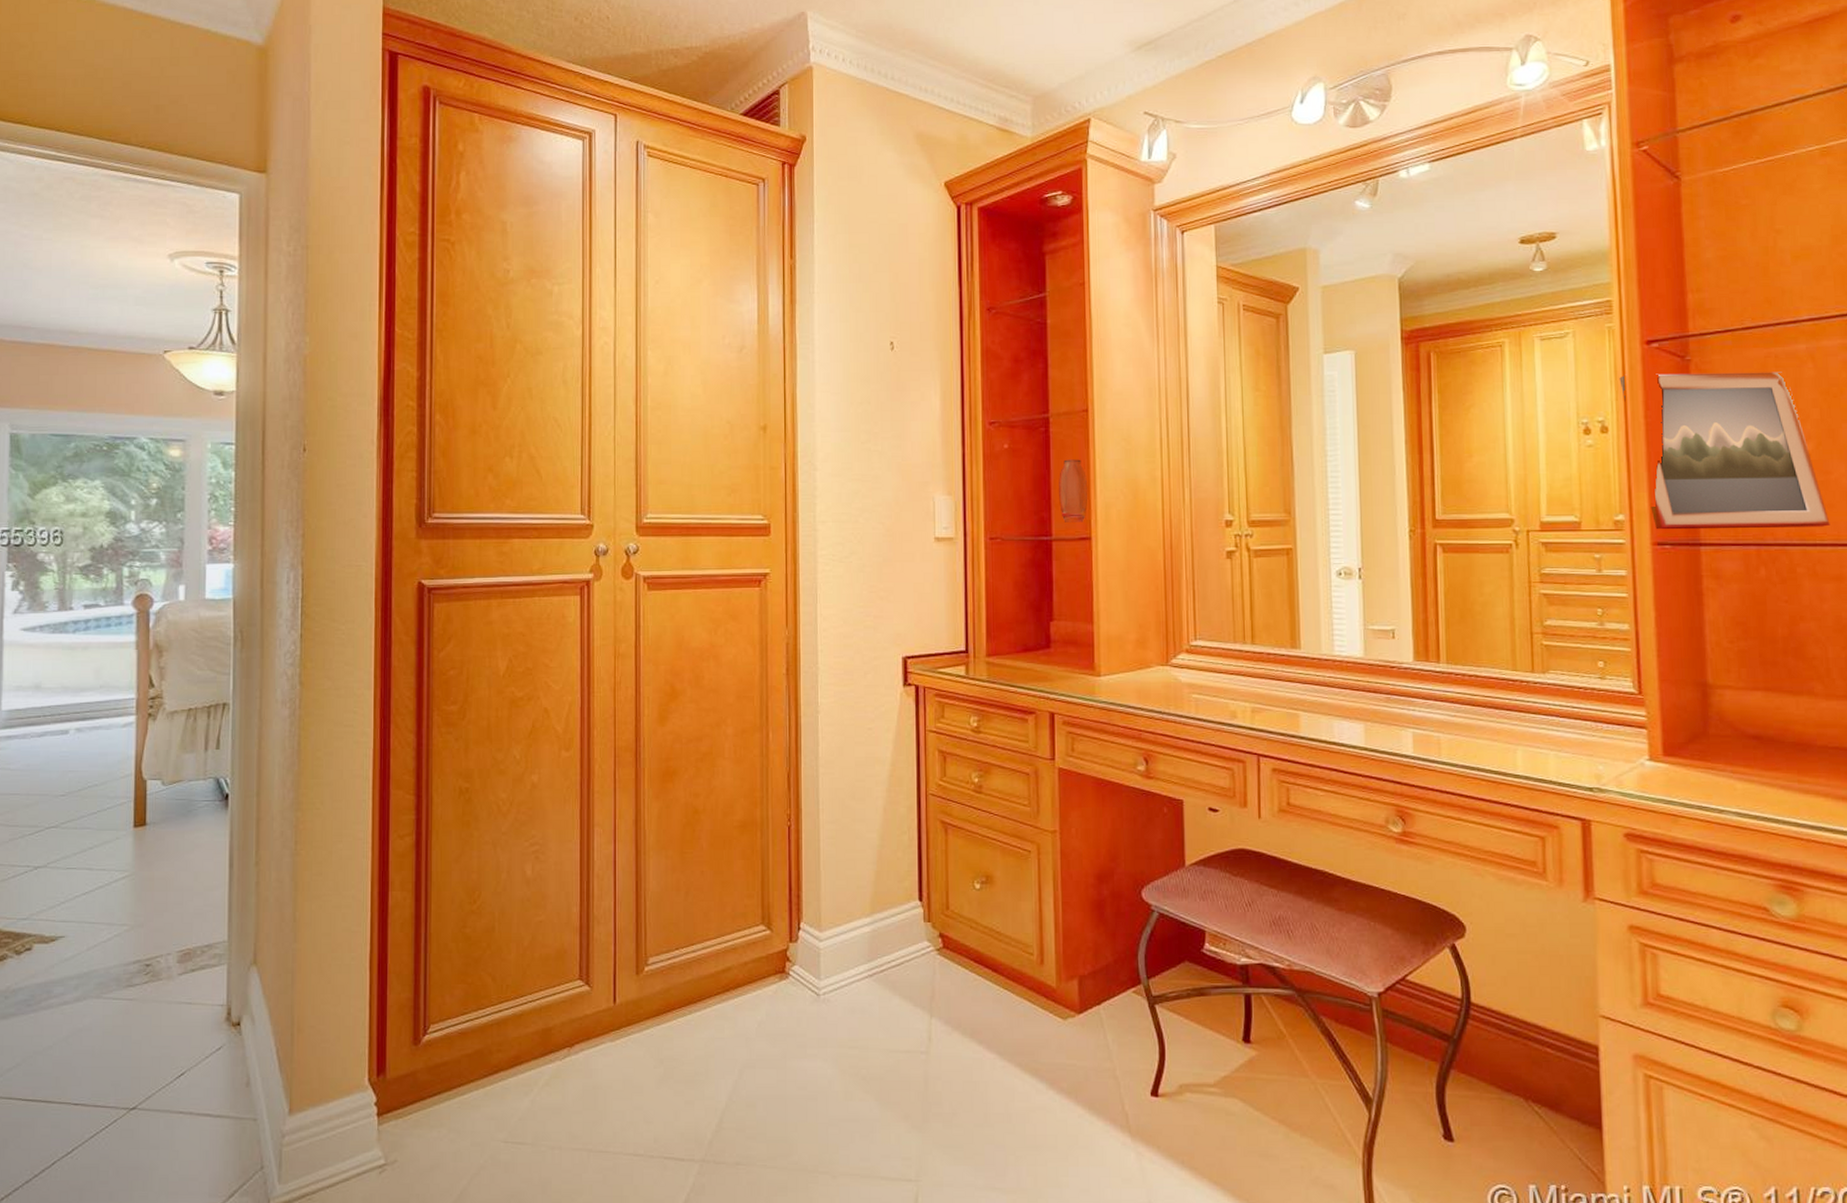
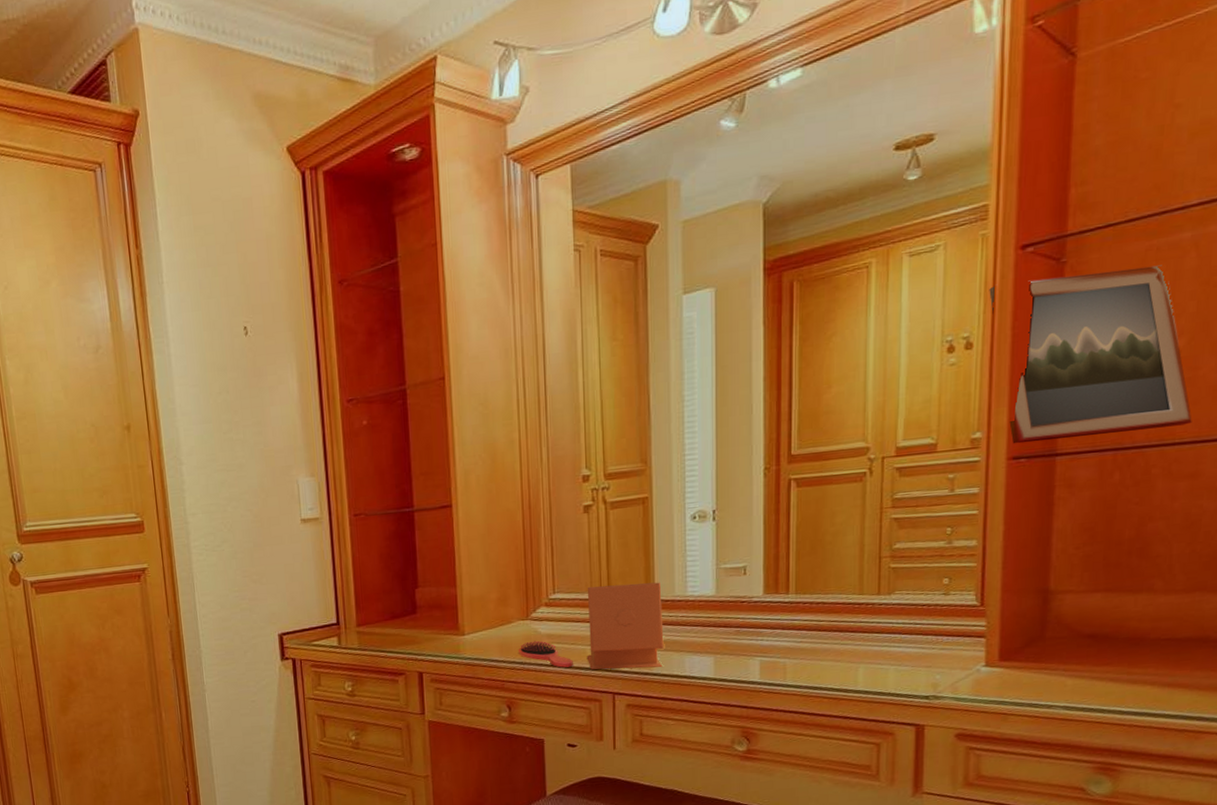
vase: present [1058,459,1088,523] -> none [417,428,448,493]
hairbrush: none [1156,689,1215,721] -> present [518,640,573,668]
jewelry box: none [1229,636,1311,731] -> present [586,582,664,670]

